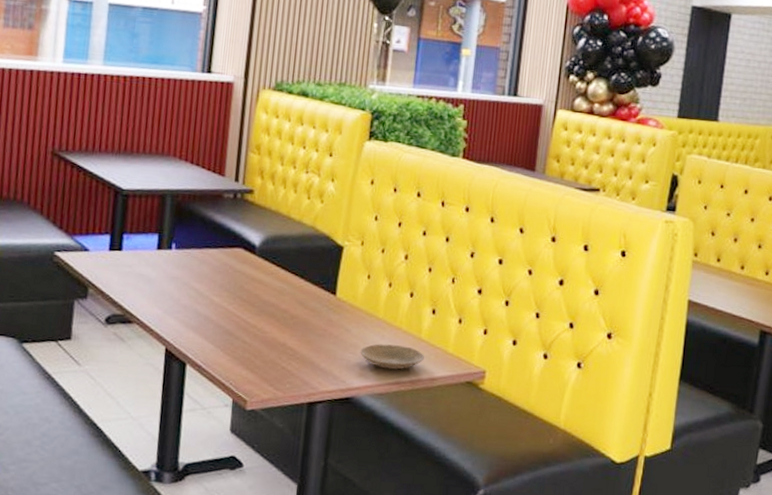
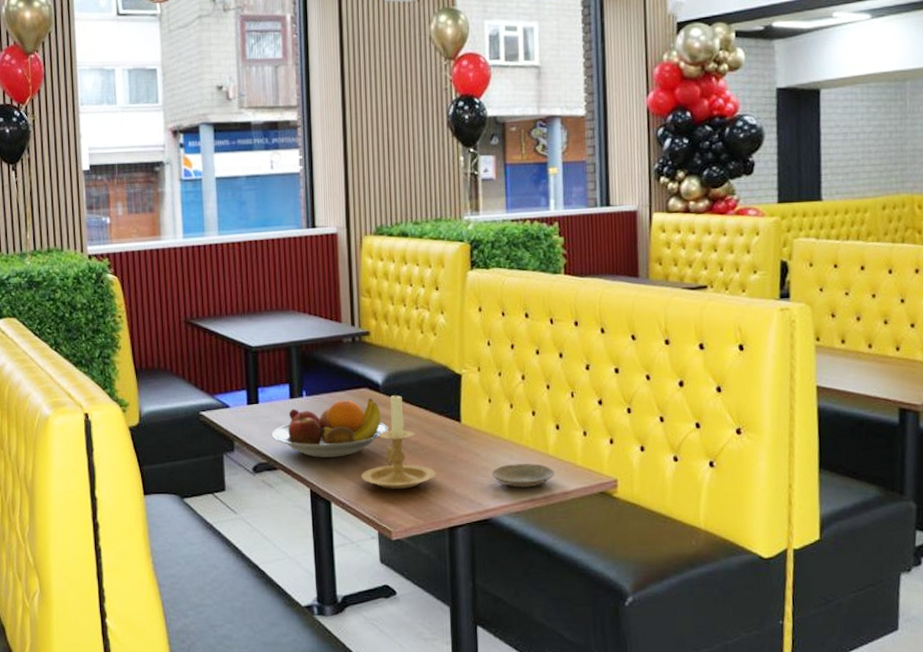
fruit bowl: none [132,258,259,318] -> present [272,398,388,458]
candle holder: none [222,256,303,358] -> present [361,392,436,489]

